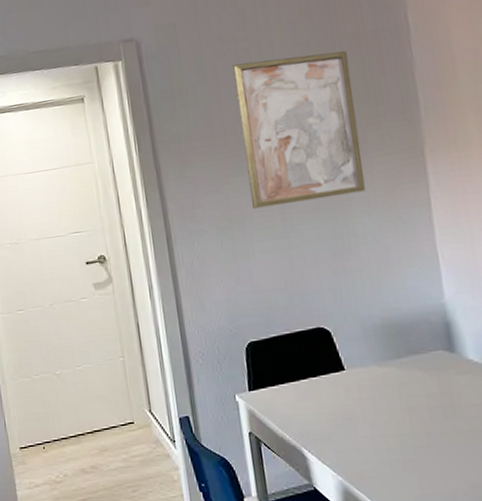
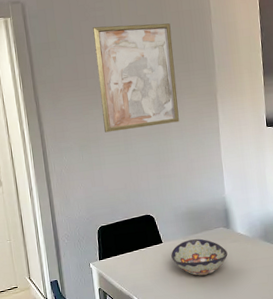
decorative bowl: none [359,366,453,424] -> present [171,239,228,276]

